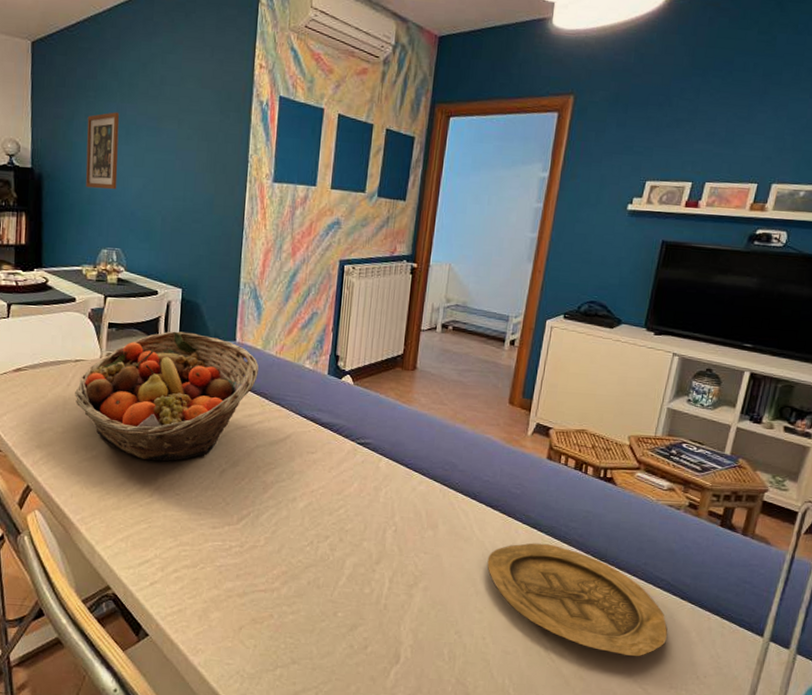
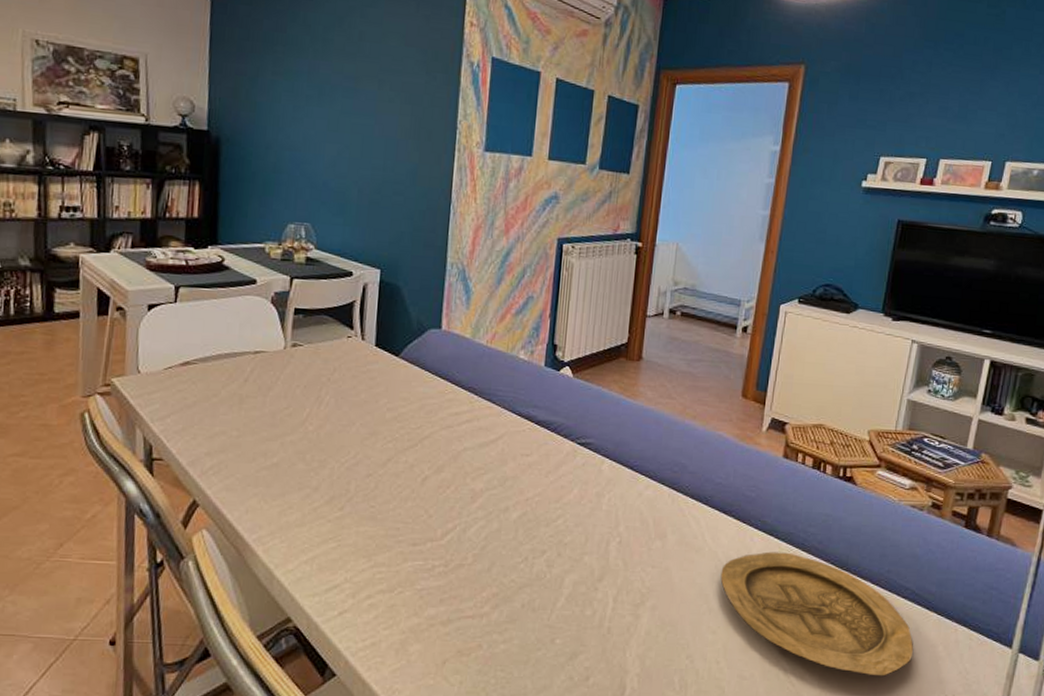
fruit basket: present [75,331,259,461] -> none [253,317,467,469]
wall art: present [85,112,120,190] -> none [271,69,312,157]

